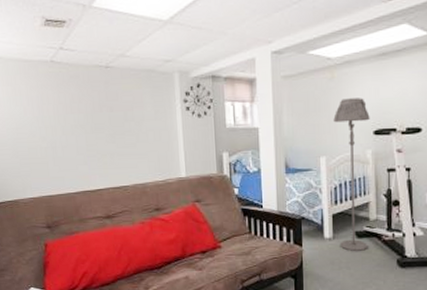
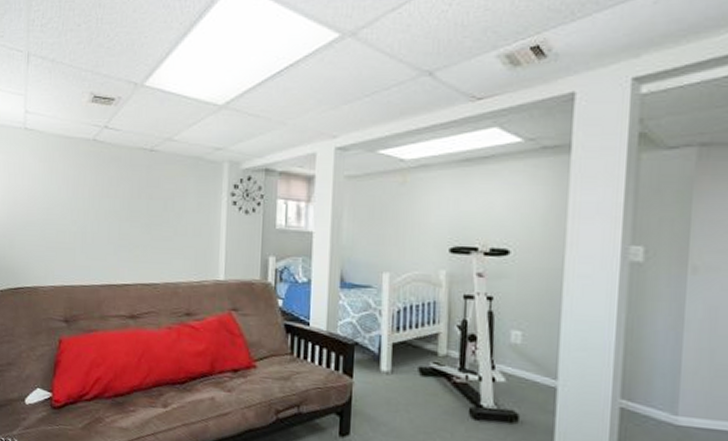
floor lamp: present [333,98,370,252] -> none [399,207,446,393]

